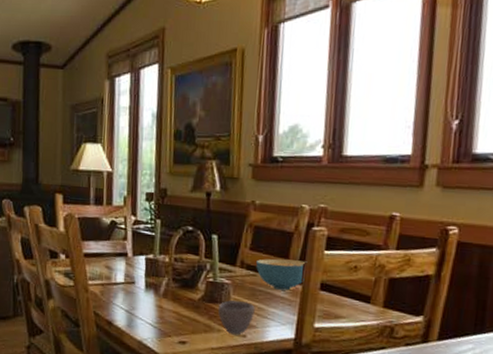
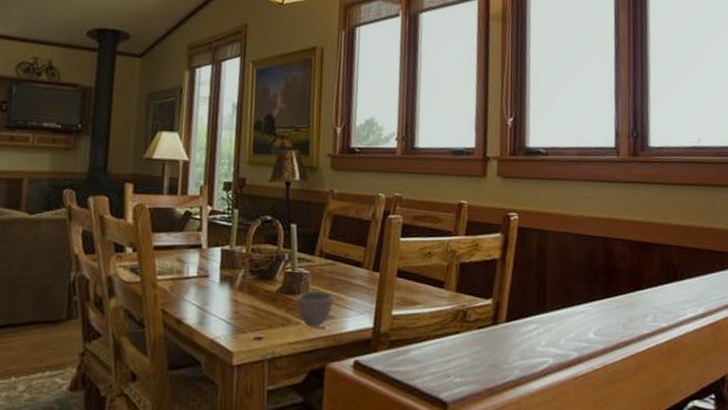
cereal bowl: present [256,258,308,291] -> none [335,246,385,279]

